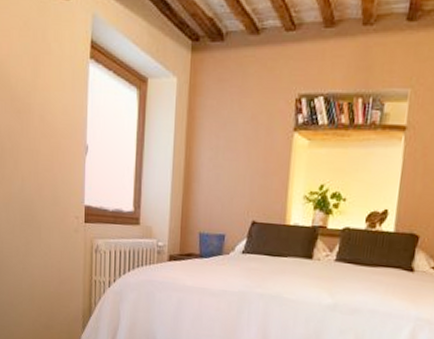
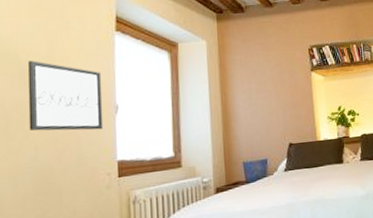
wall art: none [17,87,76,170] -> present [27,61,104,131]

